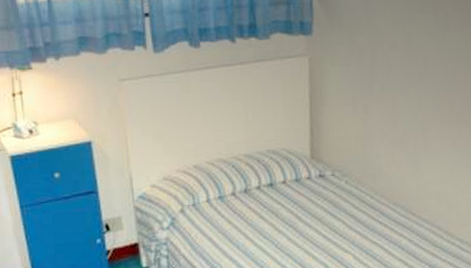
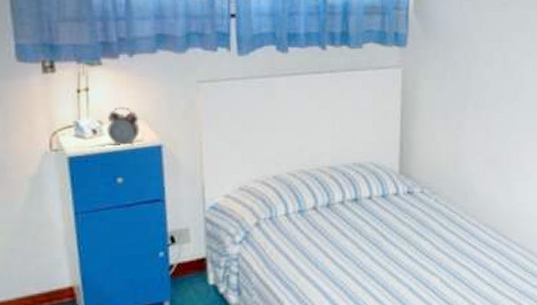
alarm clock: none [41,107,71,145] -> present [107,106,140,147]

